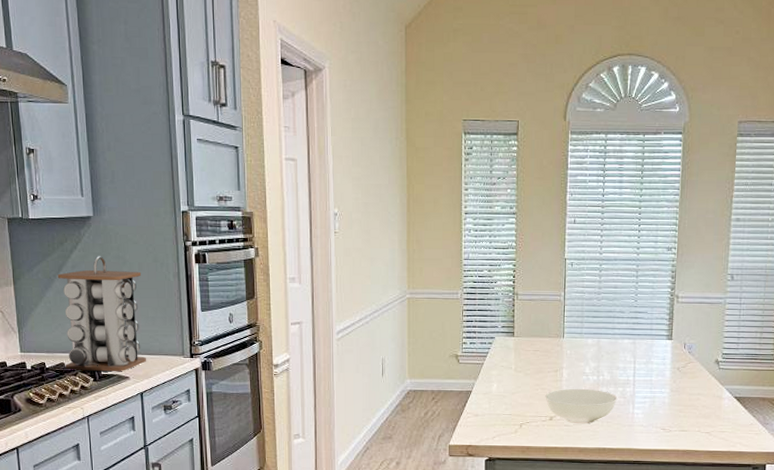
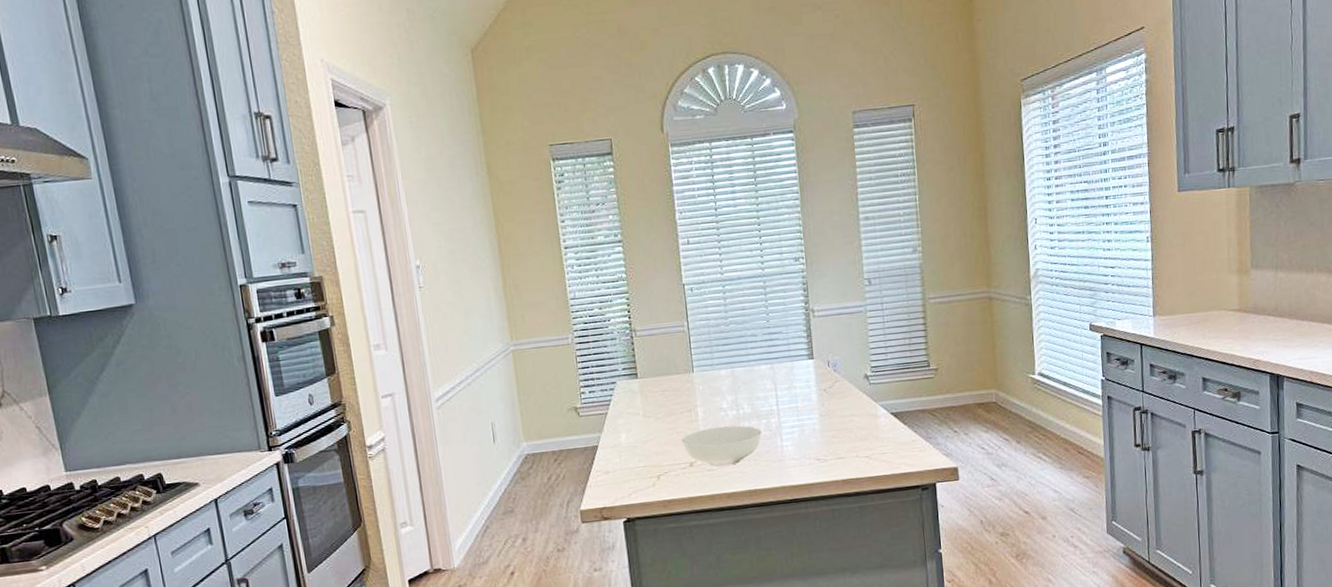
spice rack: present [57,256,146,372] -> none [100,348,217,485]

